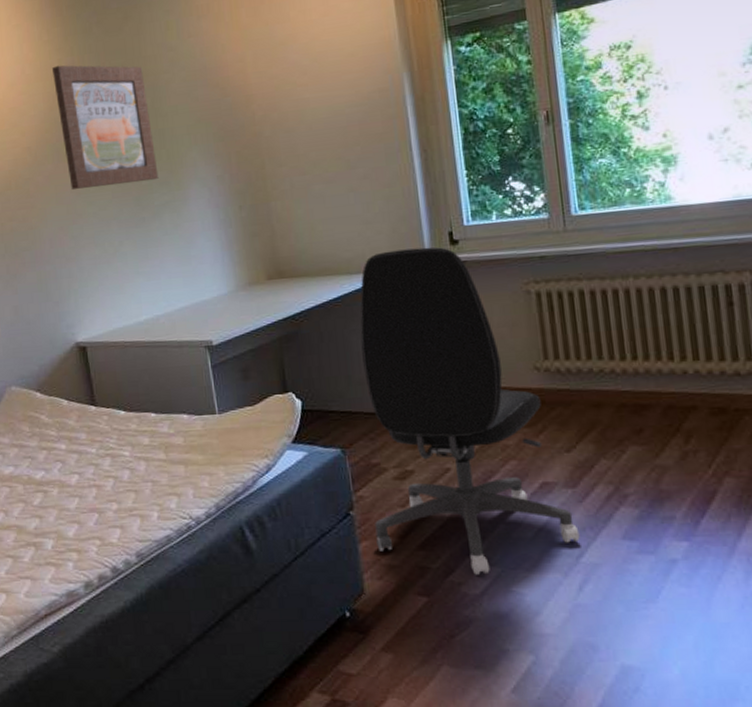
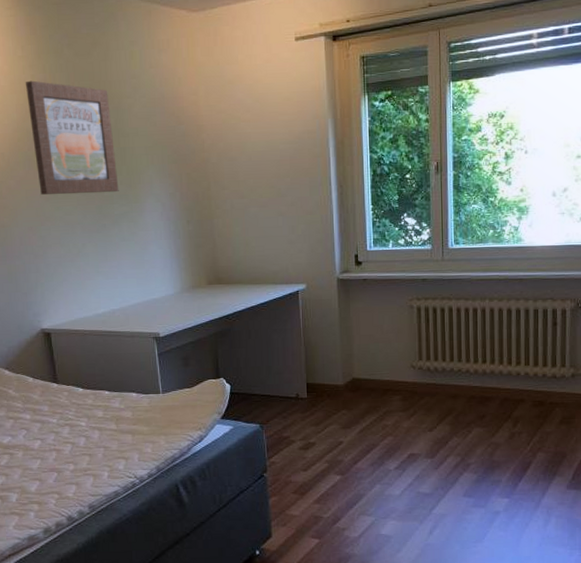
office chair: present [360,246,580,575] -> none [280,266,434,522]

